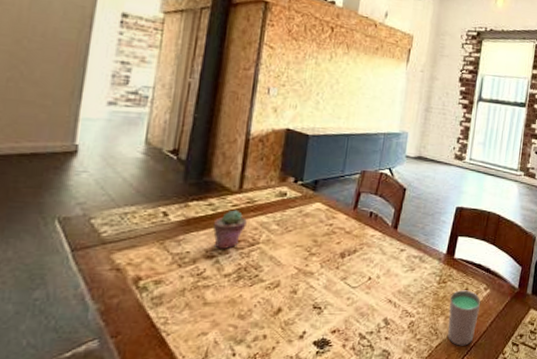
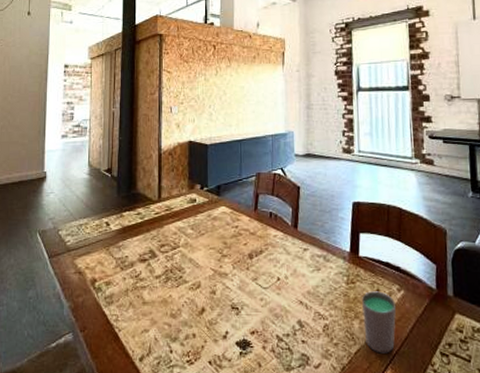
potted succulent: present [213,209,247,249] -> none [143,217,168,253]

